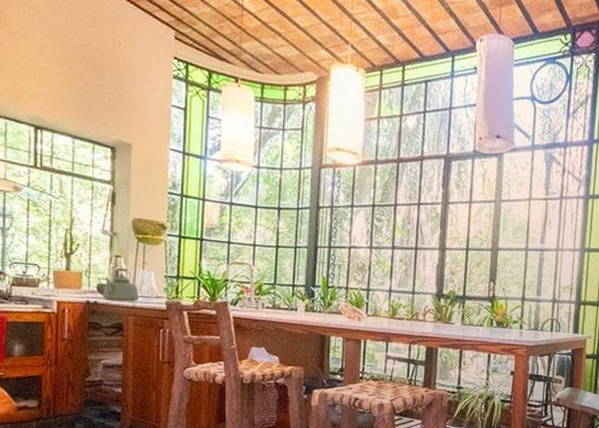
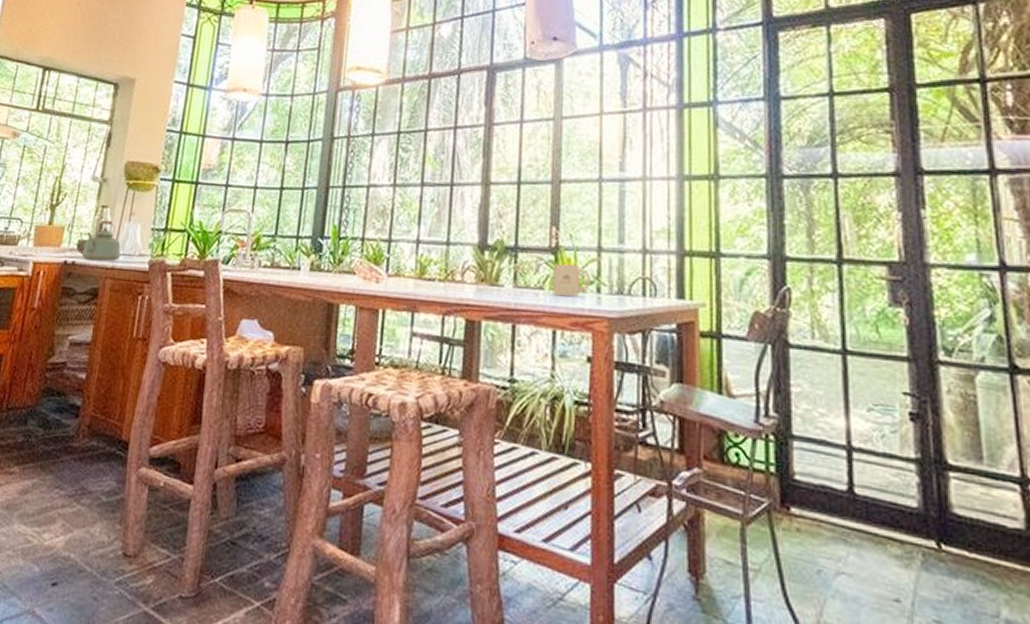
mug: none [489,308,517,331] -> present [552,263,591,297]

